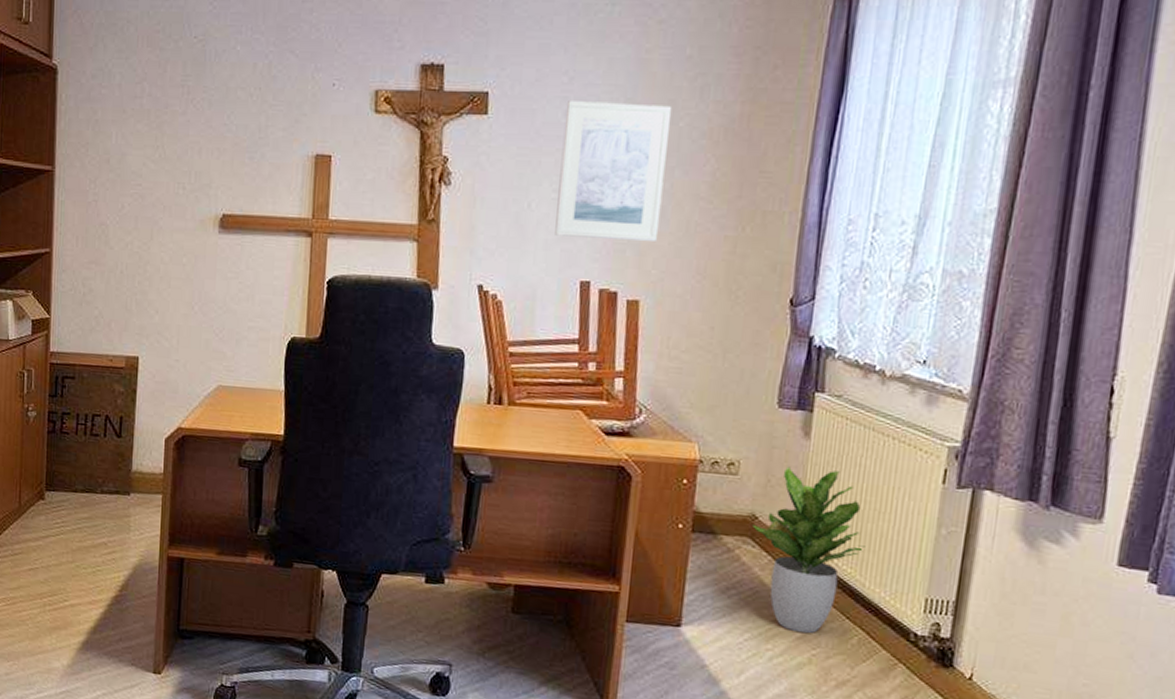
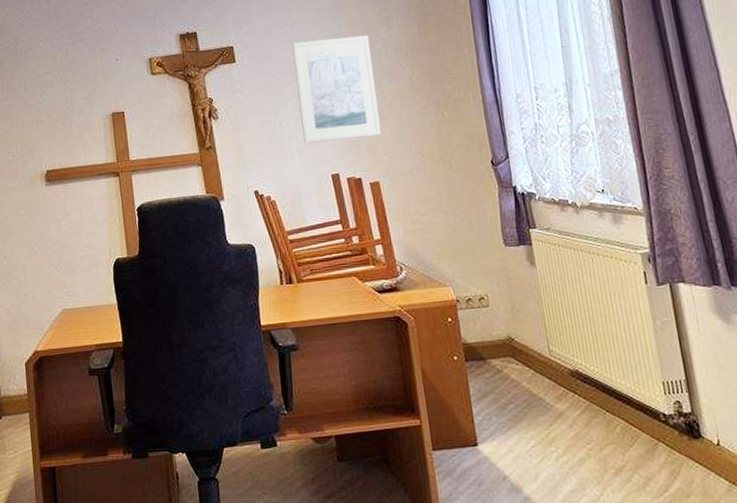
potted plant: present [752,466,866,634] -> none [511,289,603,432]

